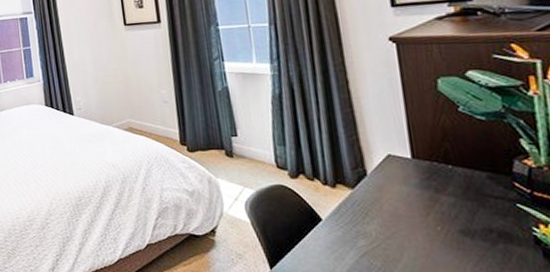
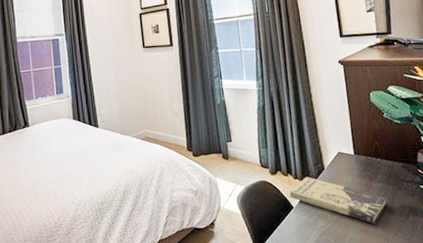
book: none [316,183,462,249] -> present [289,177,387,225]

